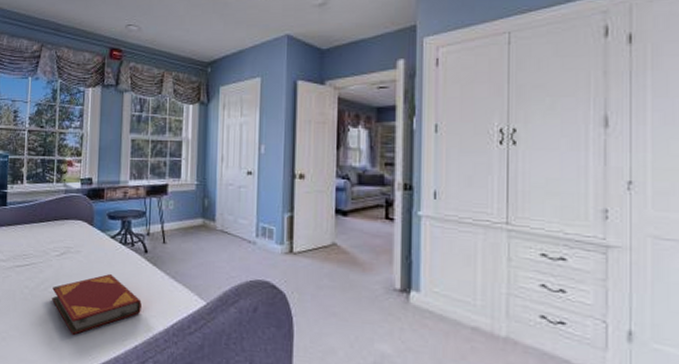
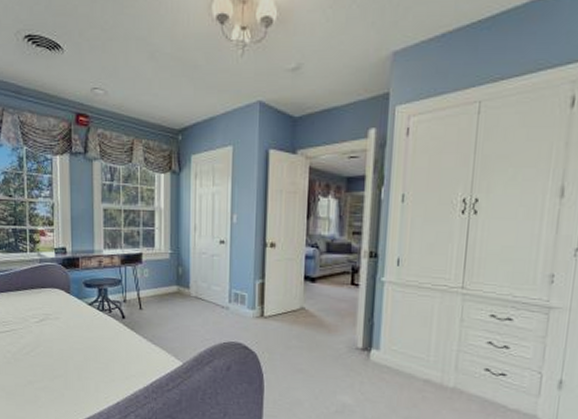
hardback book: present [52,274,142,335] -> none [34,339,121,394]

